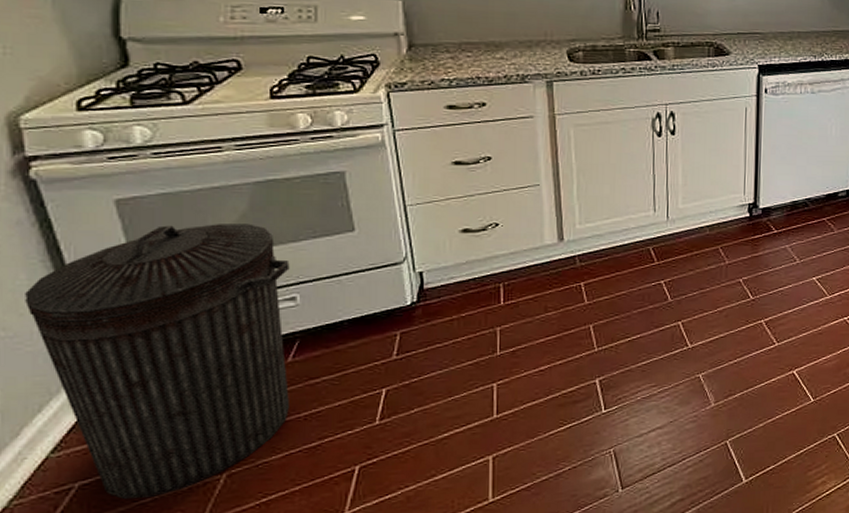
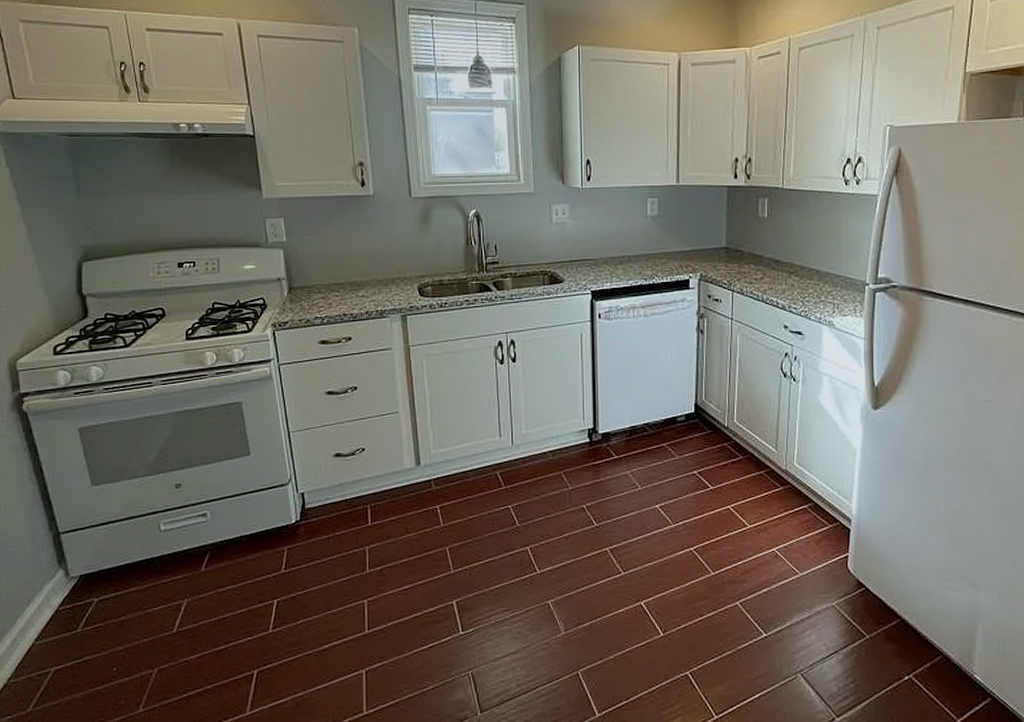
trash can: present [25,224,290,500] -> none [19,448,203,686]

